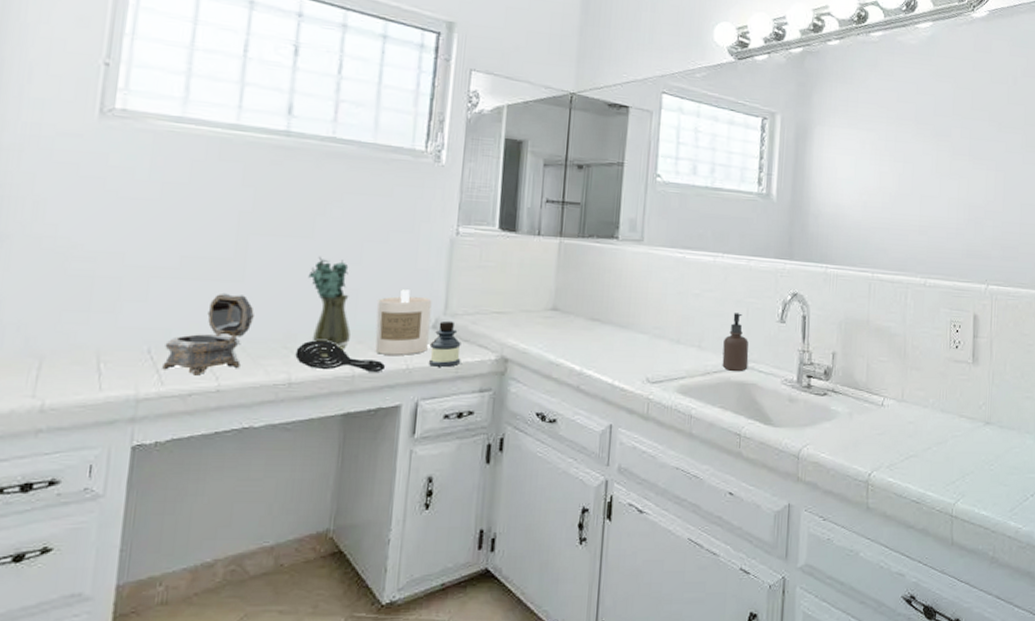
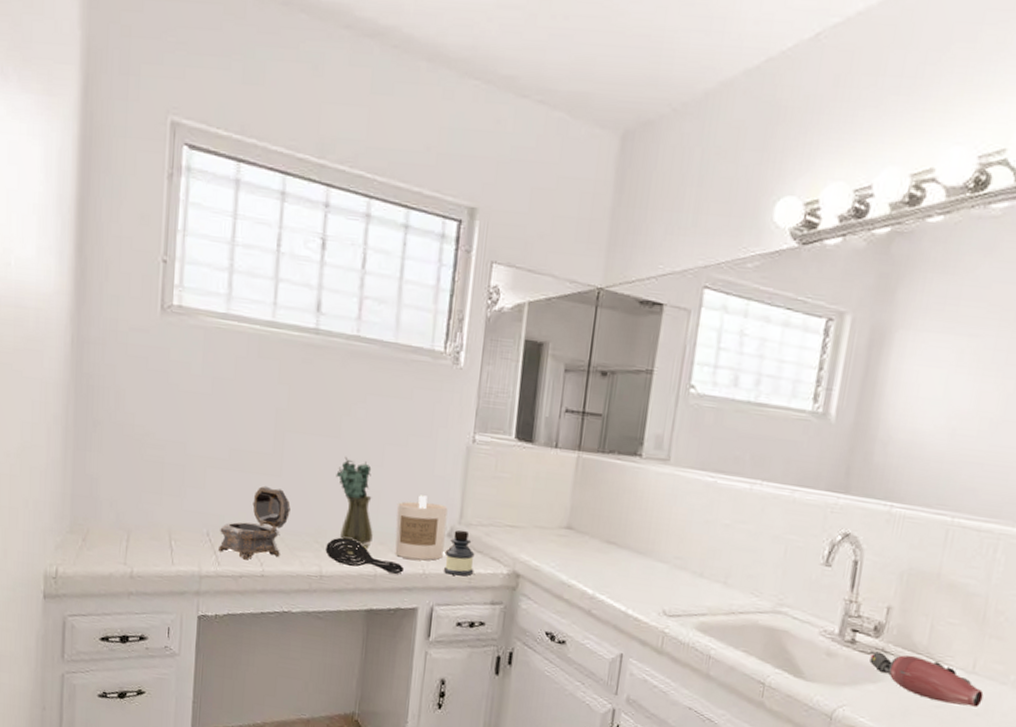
soap dispenser: present [722,313,749,372] -> none [750,549,784,616]
hair dryer: none [824,392,912,430] -> present [869,651,984,707]

